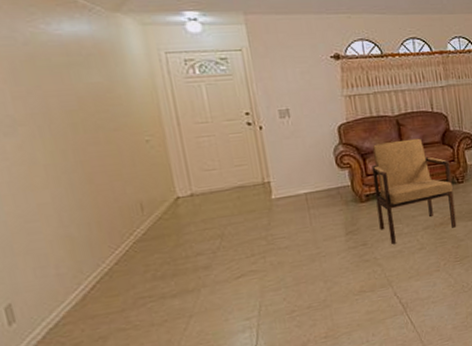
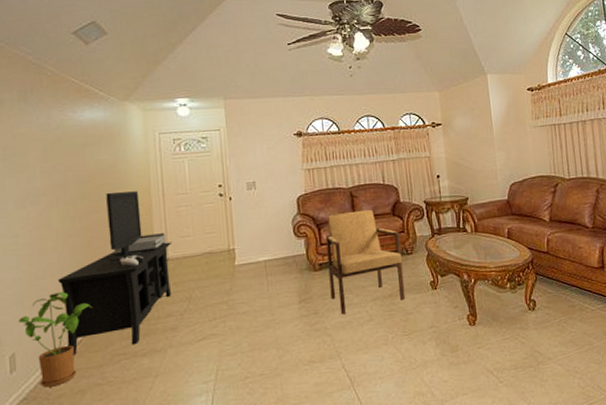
house plant: none [8,234,105,337] -> present [17,292,93,388]
media console: none [54,120,201,302] -> present [57,191,173,356]

